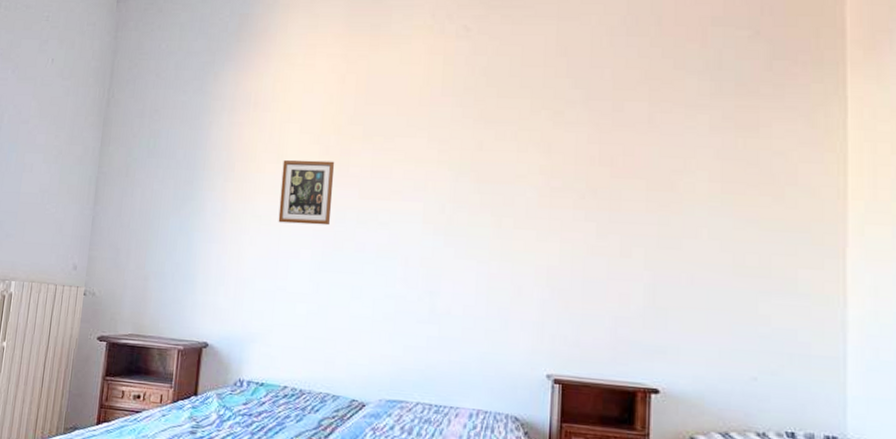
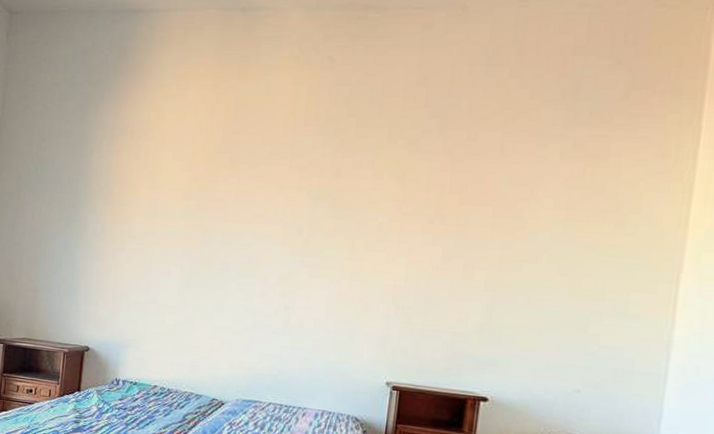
picture frame: present [278,159,335,226] -> none [151,185,204,246]

